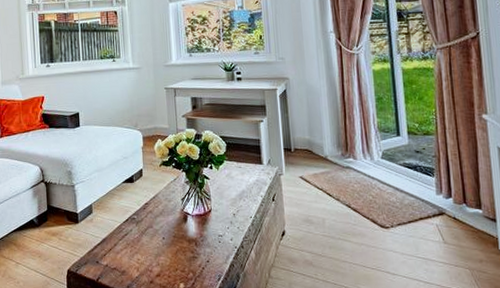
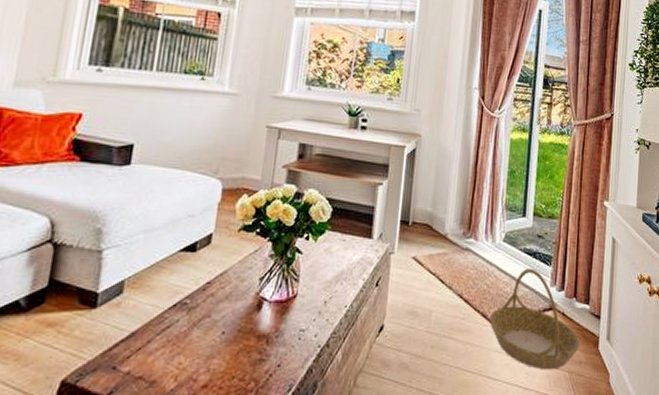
basket: none [380,180,477,267] -> present [489,268,579,370]

